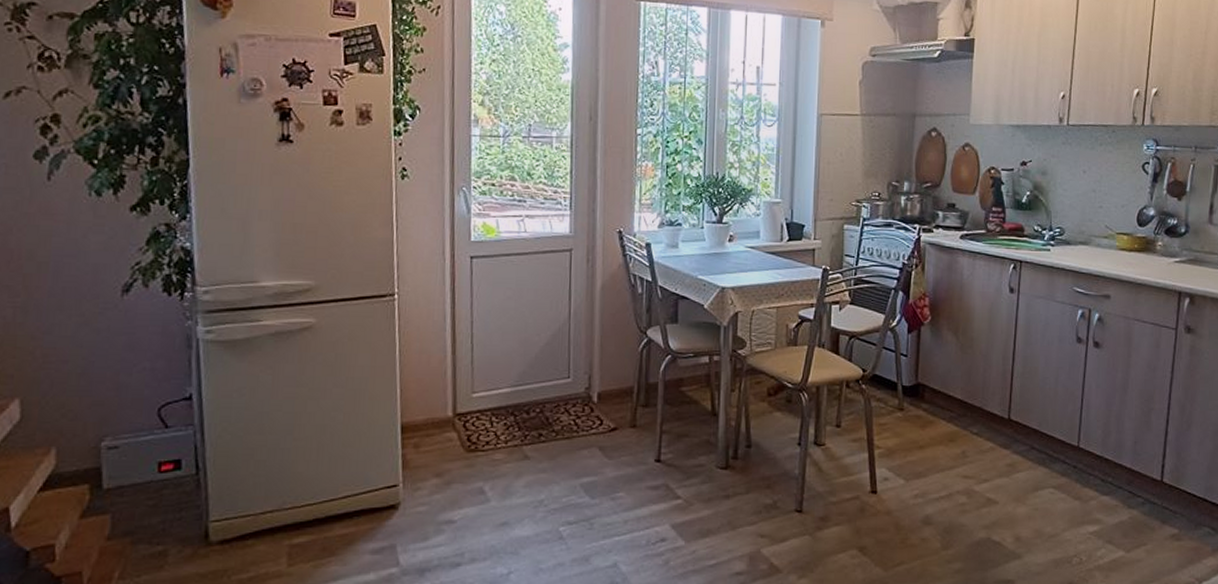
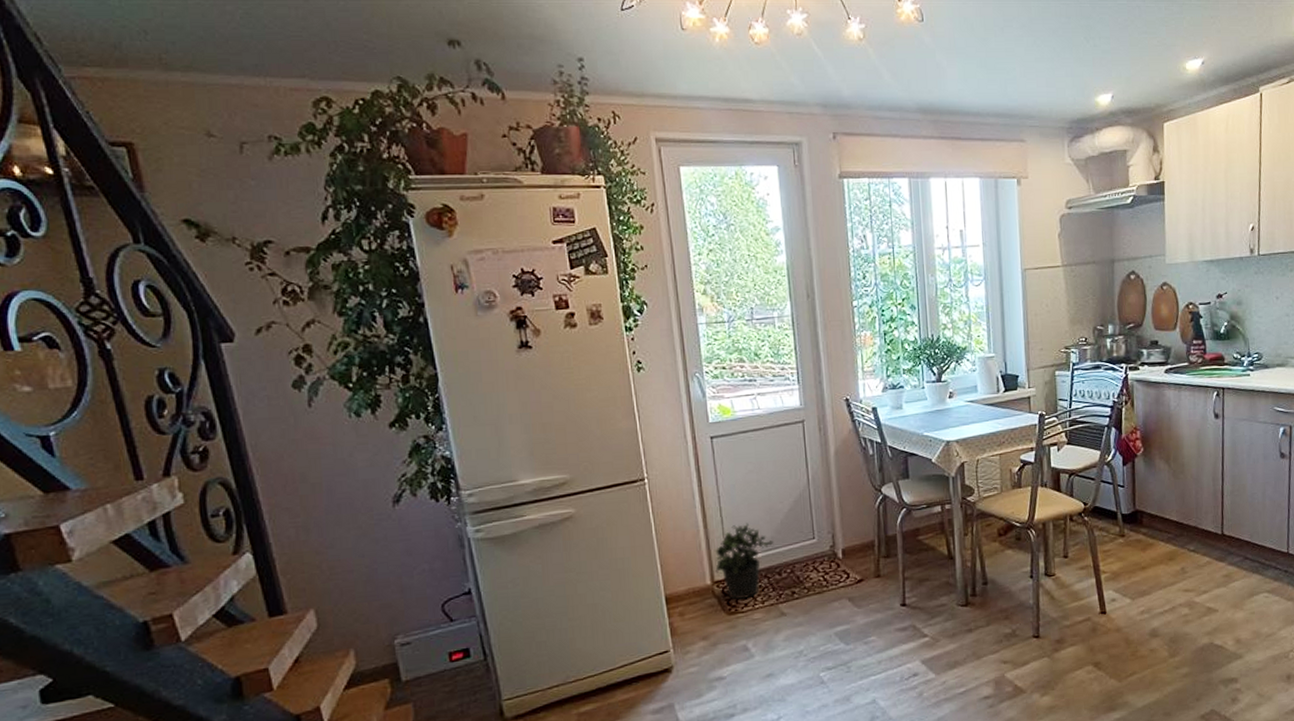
potted plant: none [459,353,525,436] -> present [714,523,774,599]

